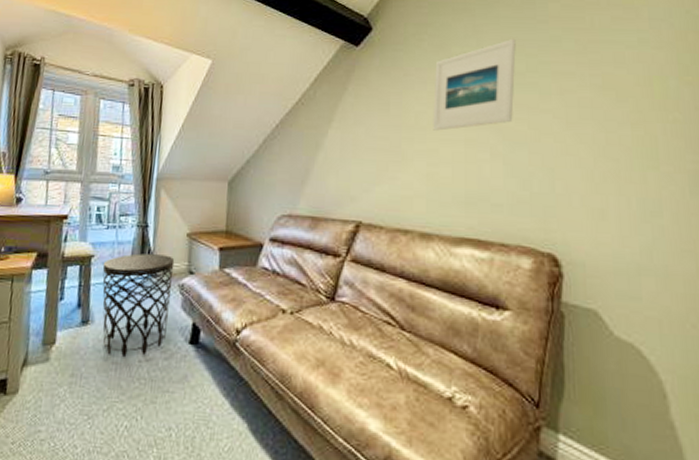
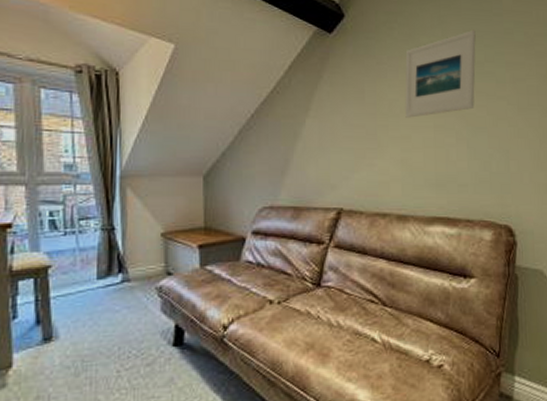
side table: present [102,253,175,358] -> none [63,258,149,371]

